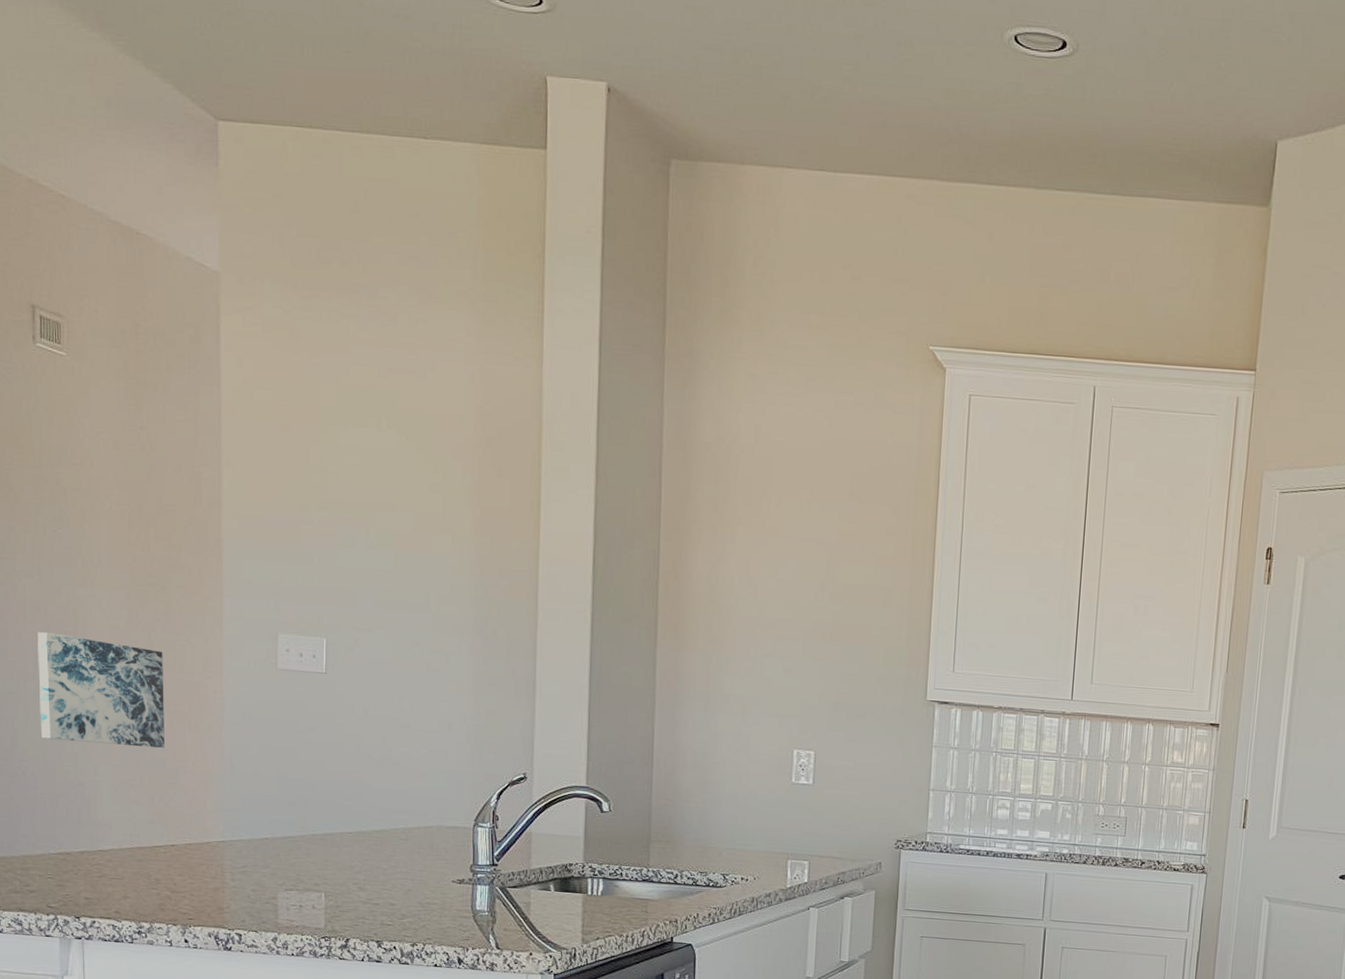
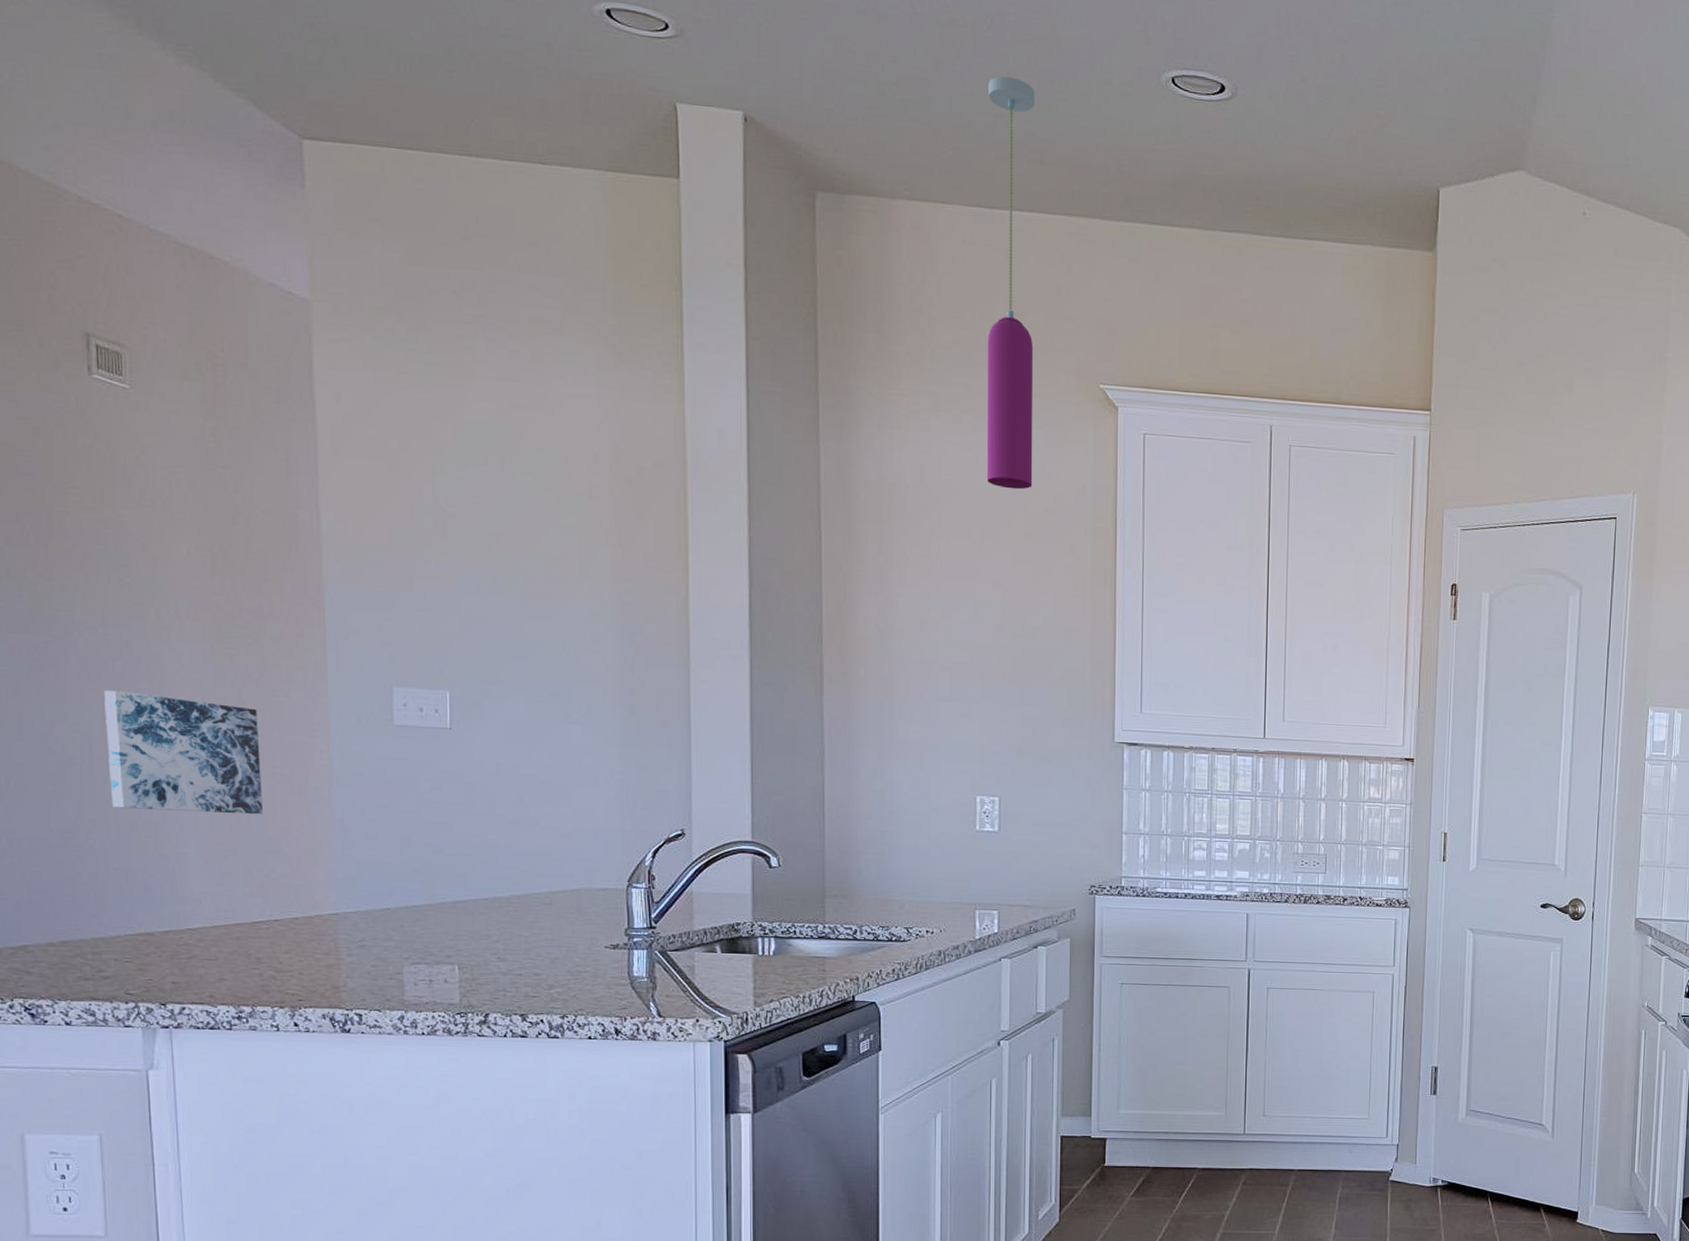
pendant light: none [818,39,881,451] -> present [986,76,1035,490]

